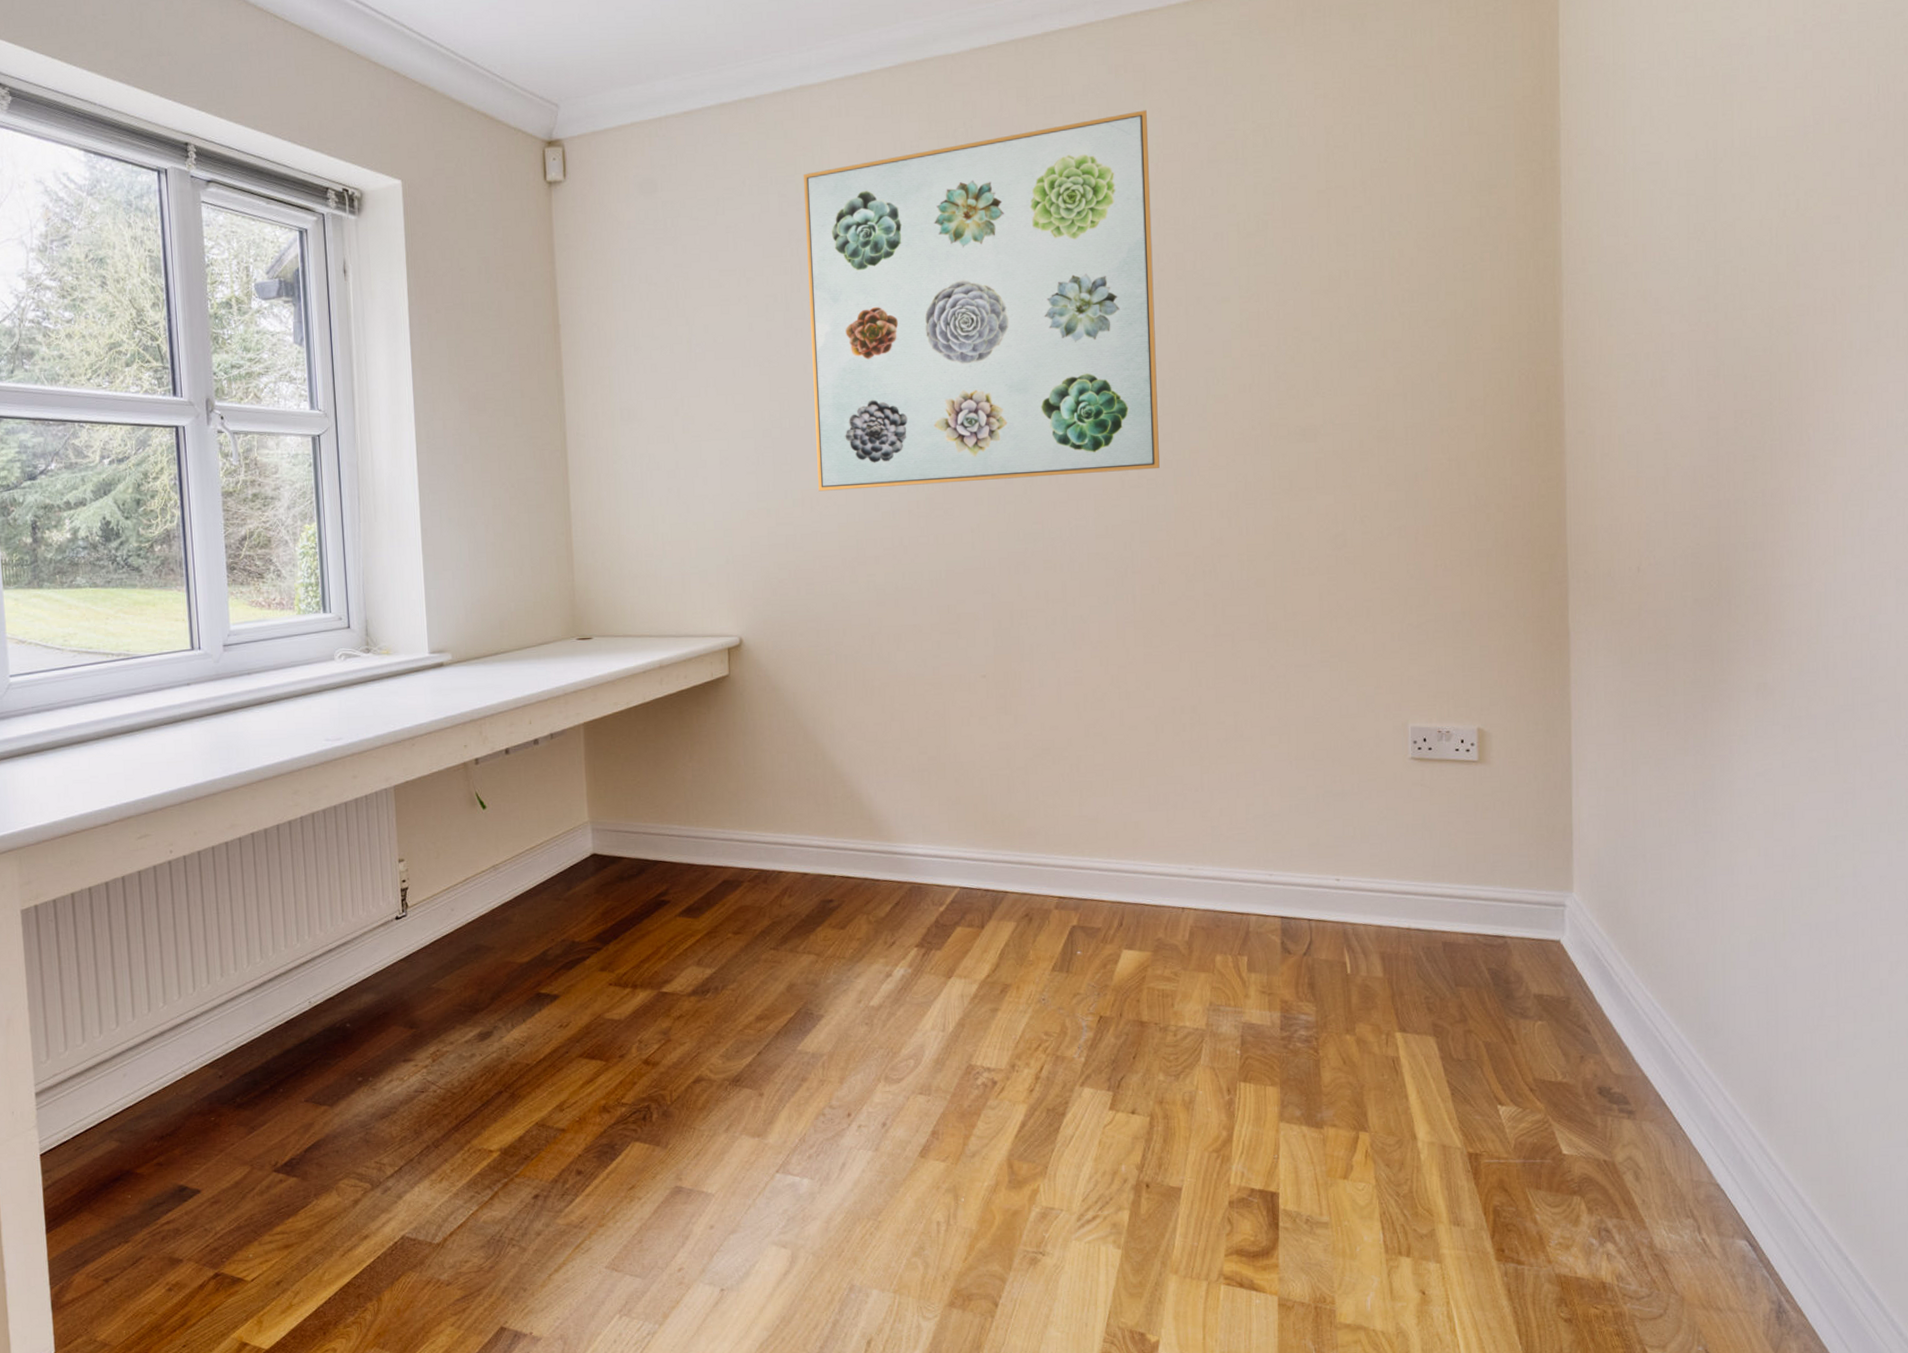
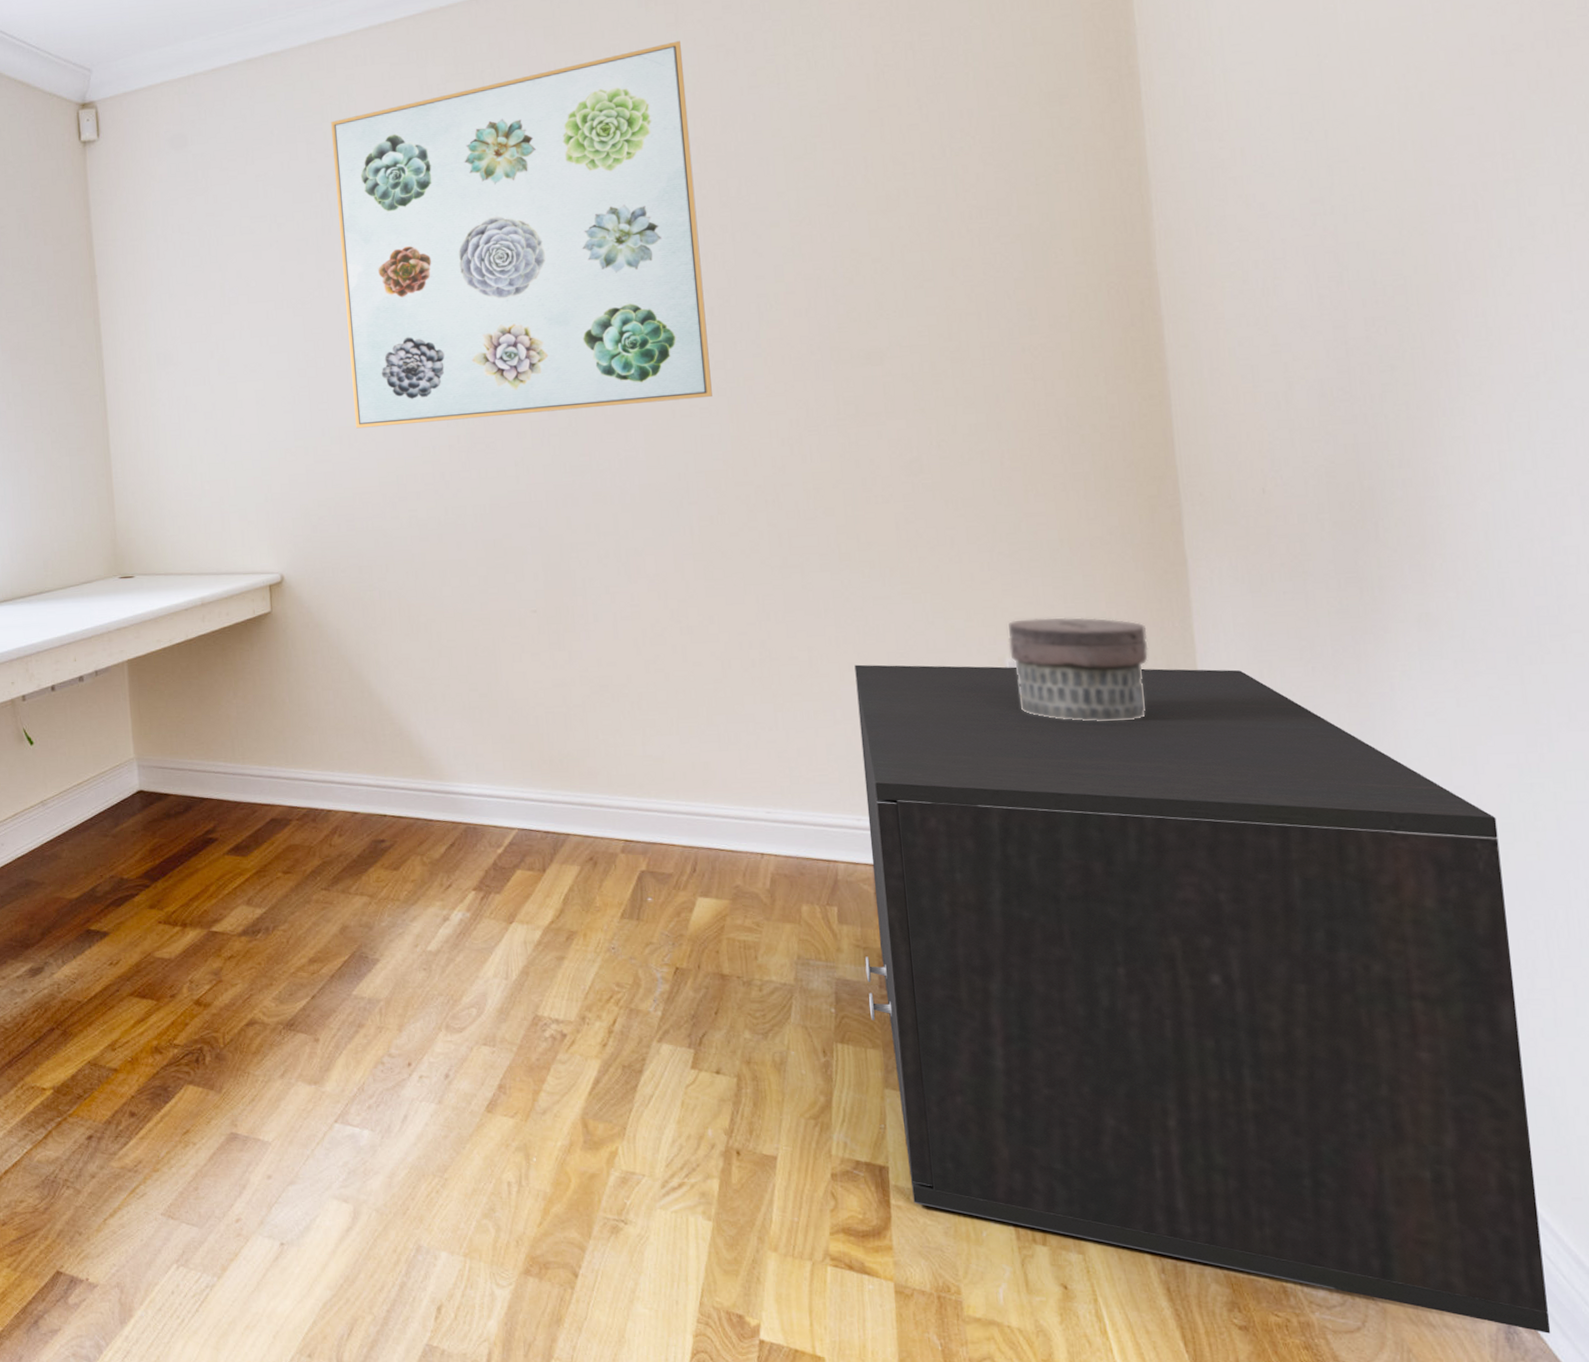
storage cabinet: none [1269,729,1812,1311] -> present [854,664,1551,1334]
decorative box: none [1412,685,1532,782] -> present [1008,617,1149,722]

